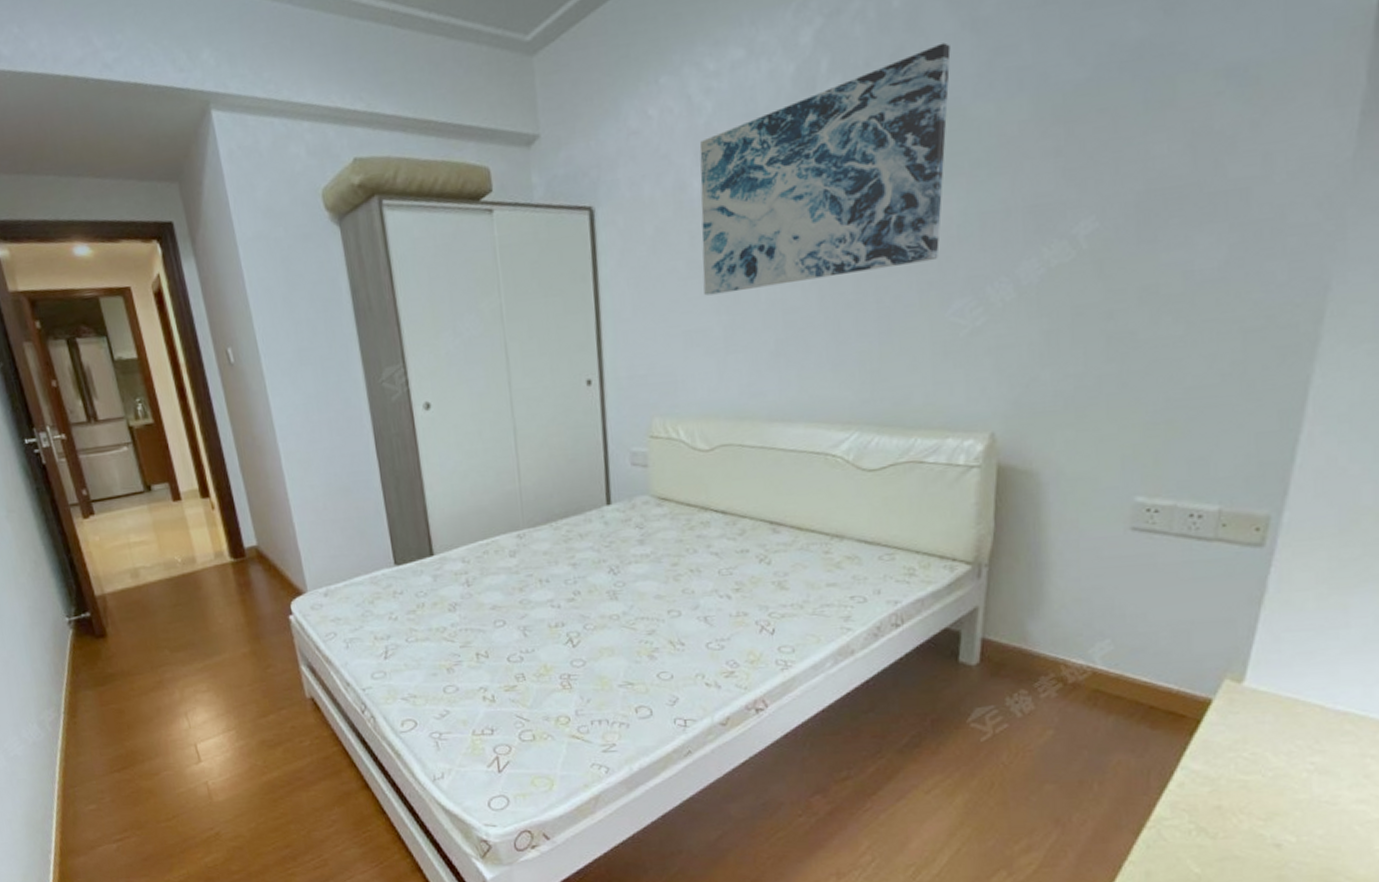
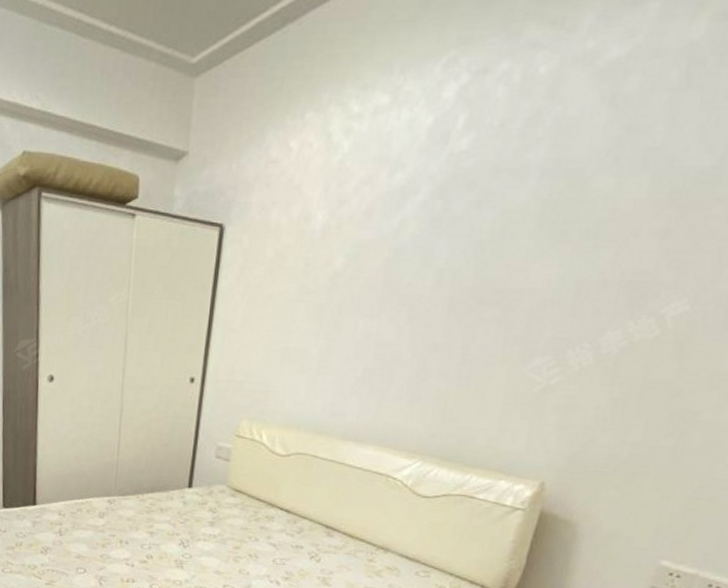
wall art: present [699,42,951,296] -> none [308,114,586,320]

